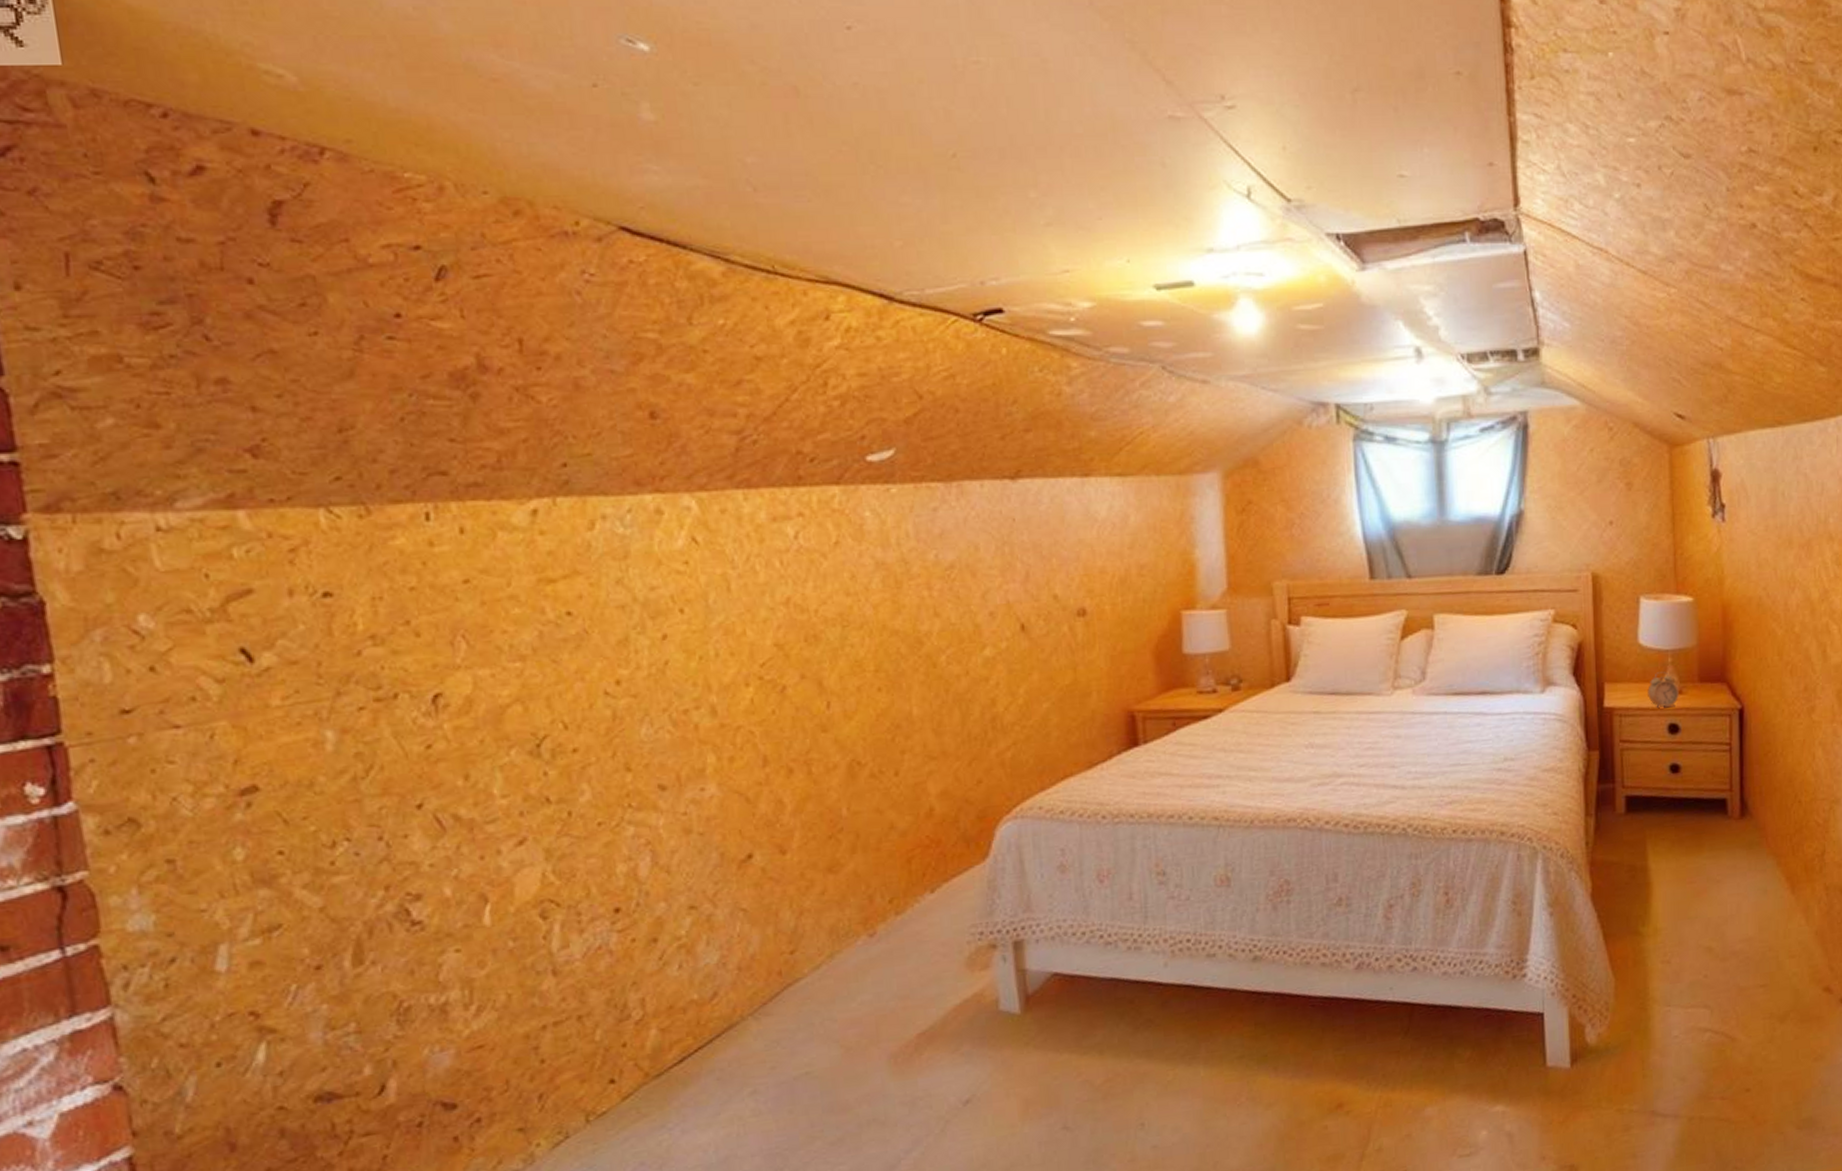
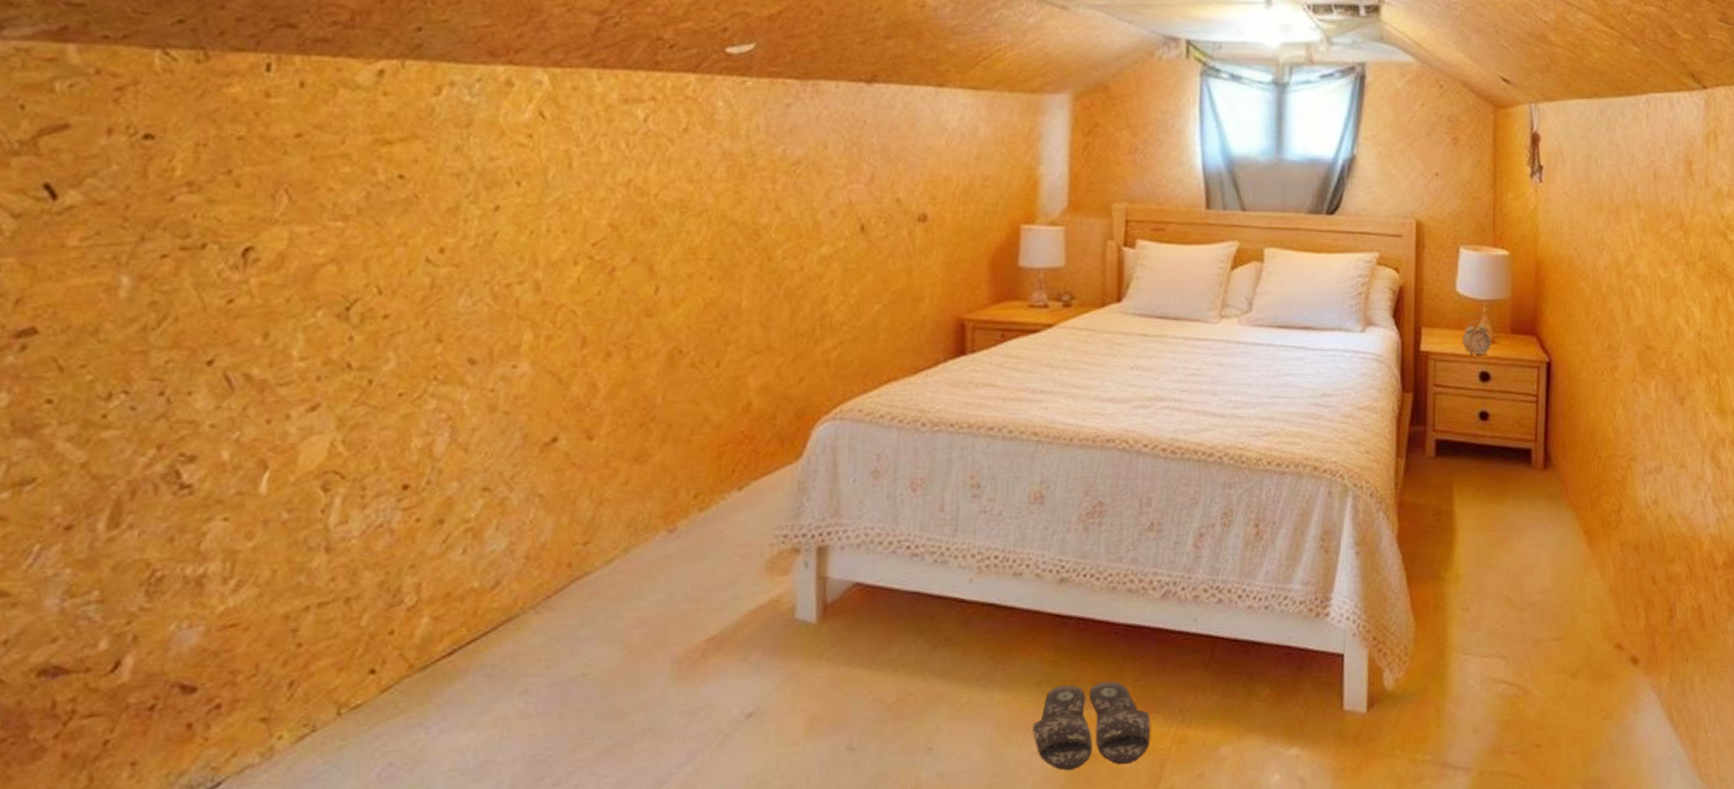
slippers: none [1239,1051,1356,1137] -> present [1033,680,1150,770]

